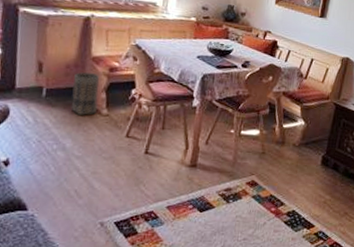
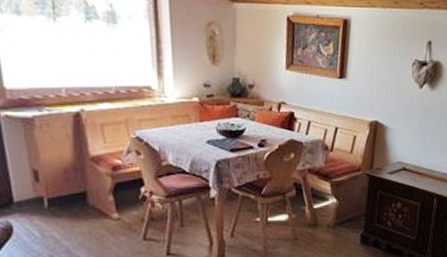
basket: present [71,72,99,115] -> none [75,175,106,223]

